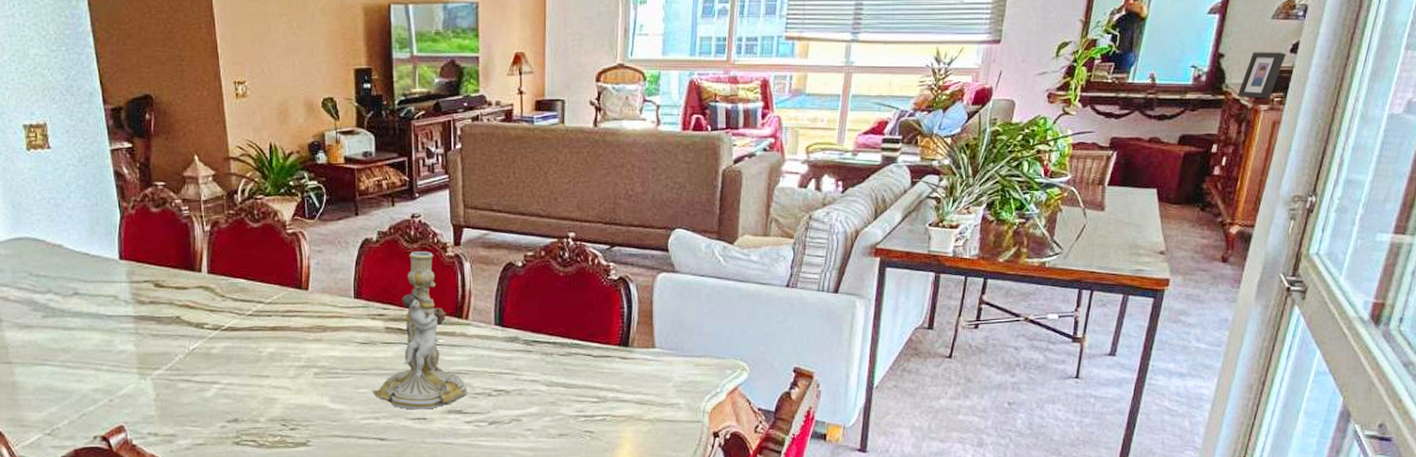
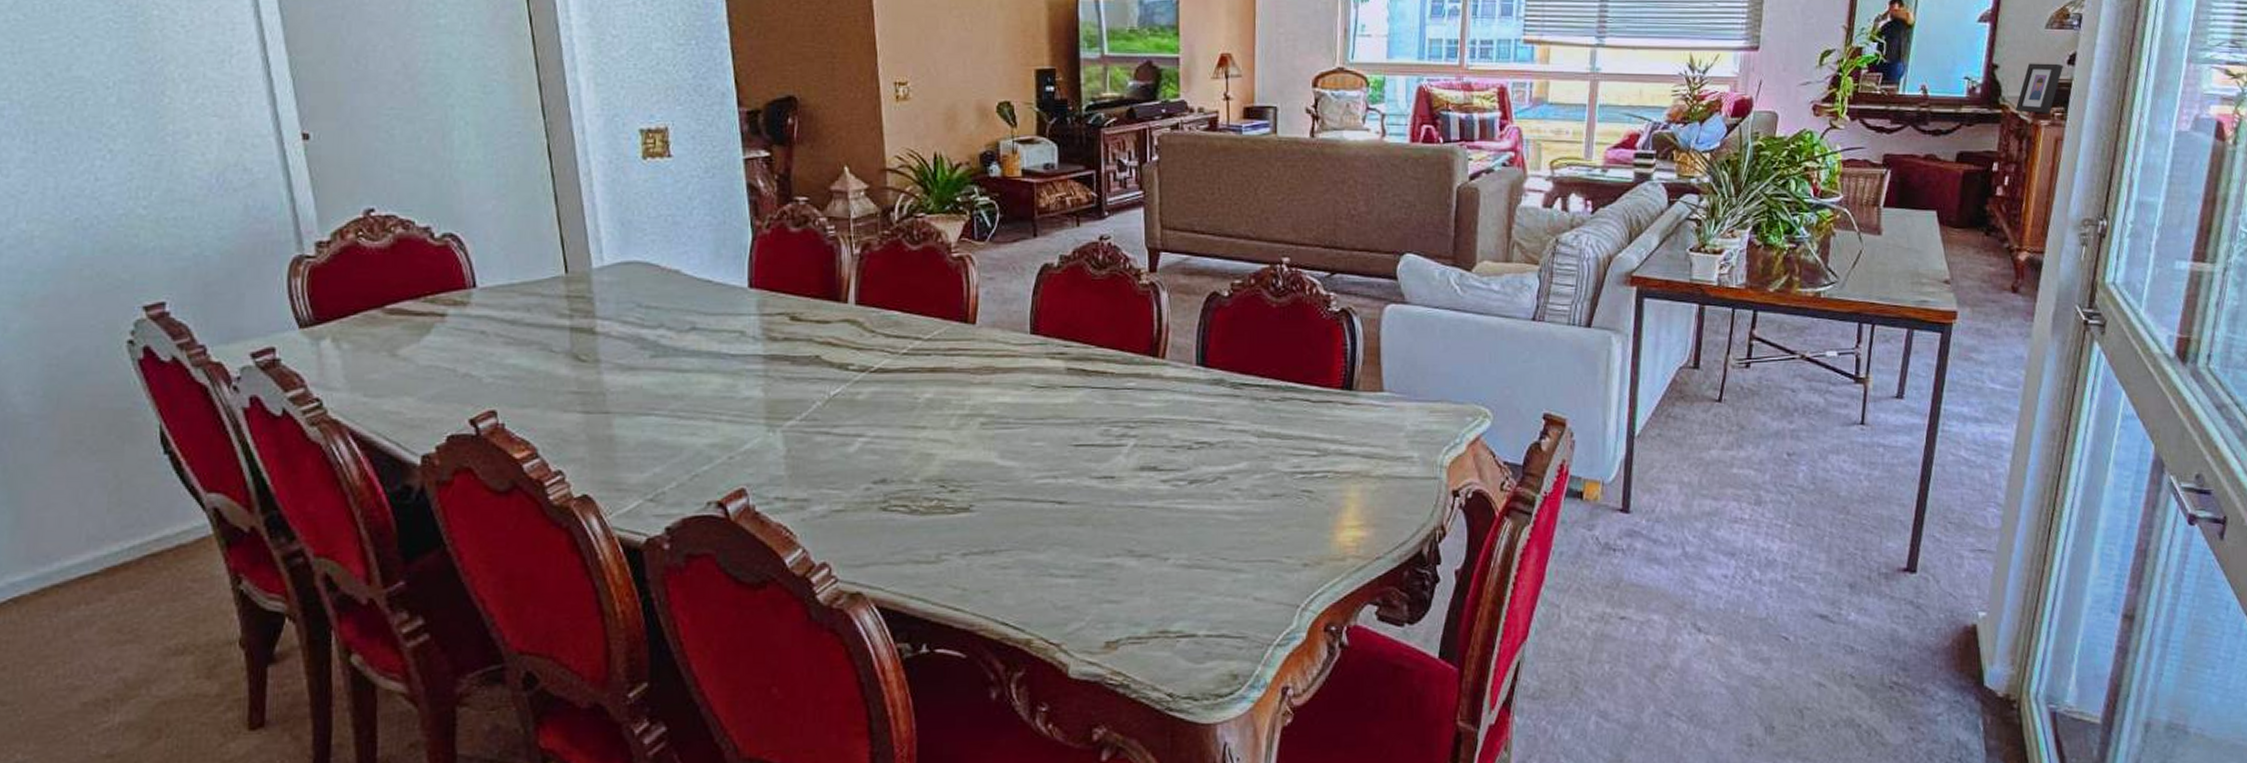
candlestick: present [372,251,467,410] -> none [1049,279,1163,467]

